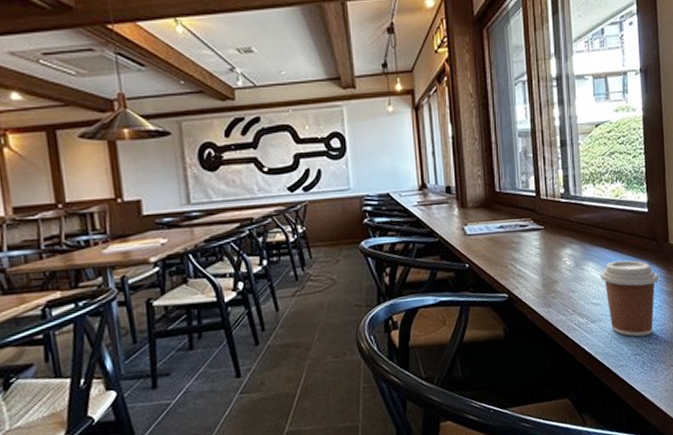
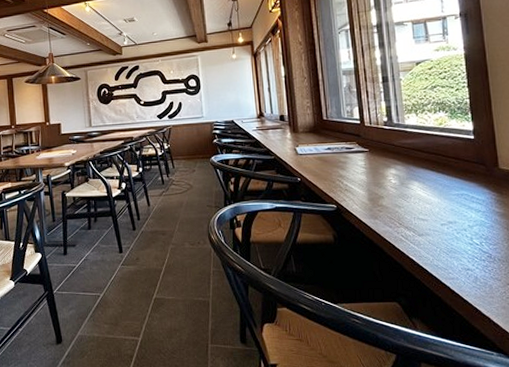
coffee cup: present [600,260,659,337] -> none [426,181,489,253]

